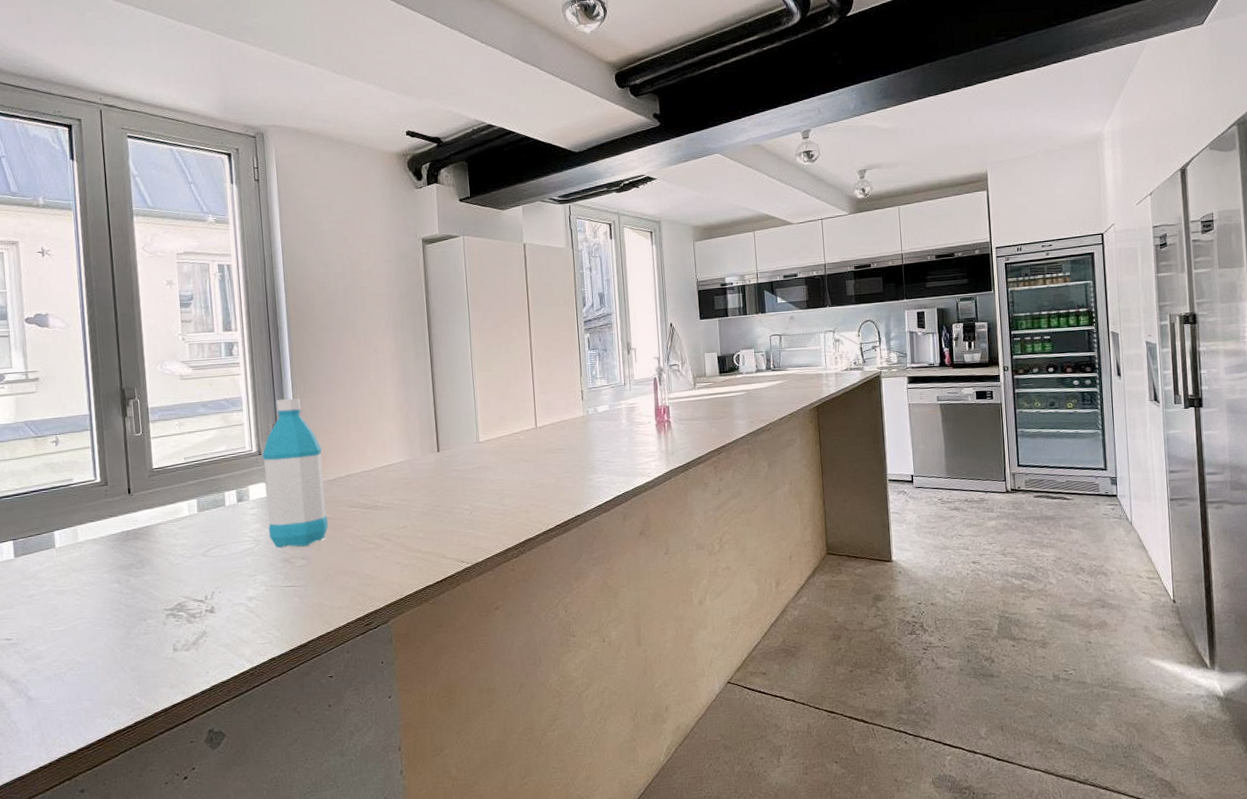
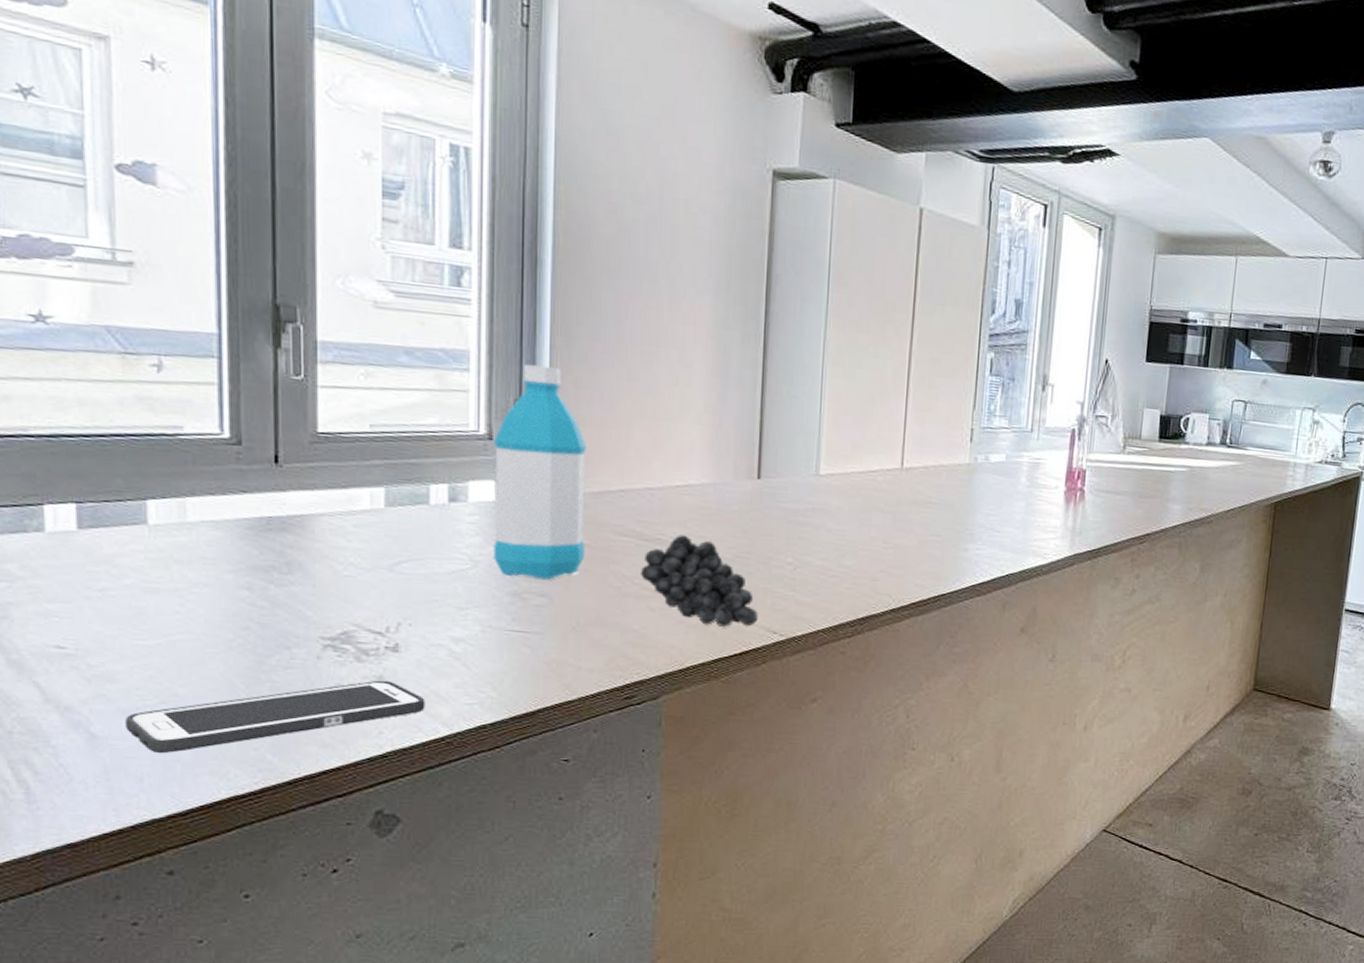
cell phone: none [49,634,235,706] -> present [125,680,425,754]
fruit: none [366,500,450,564] -> present [639,535,758,627]

